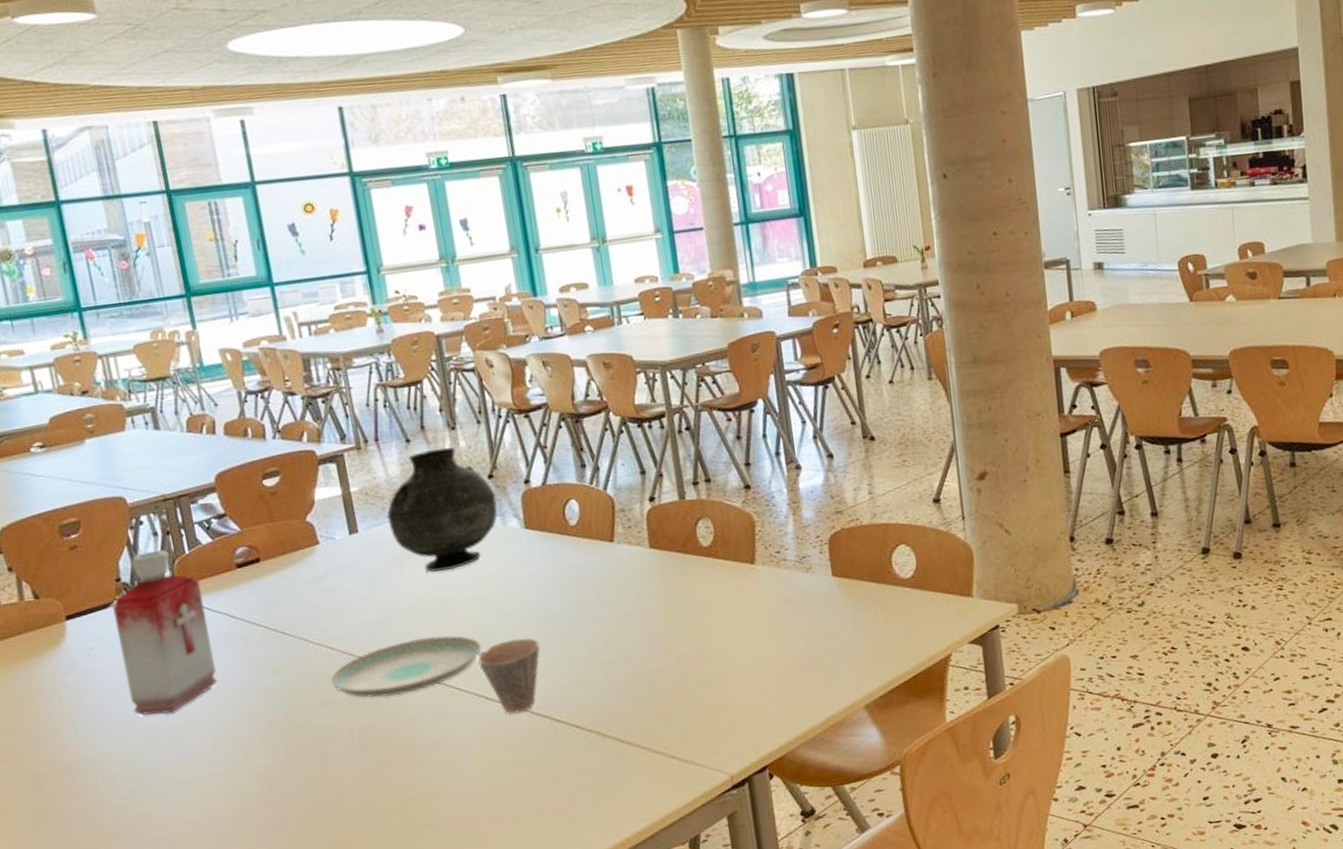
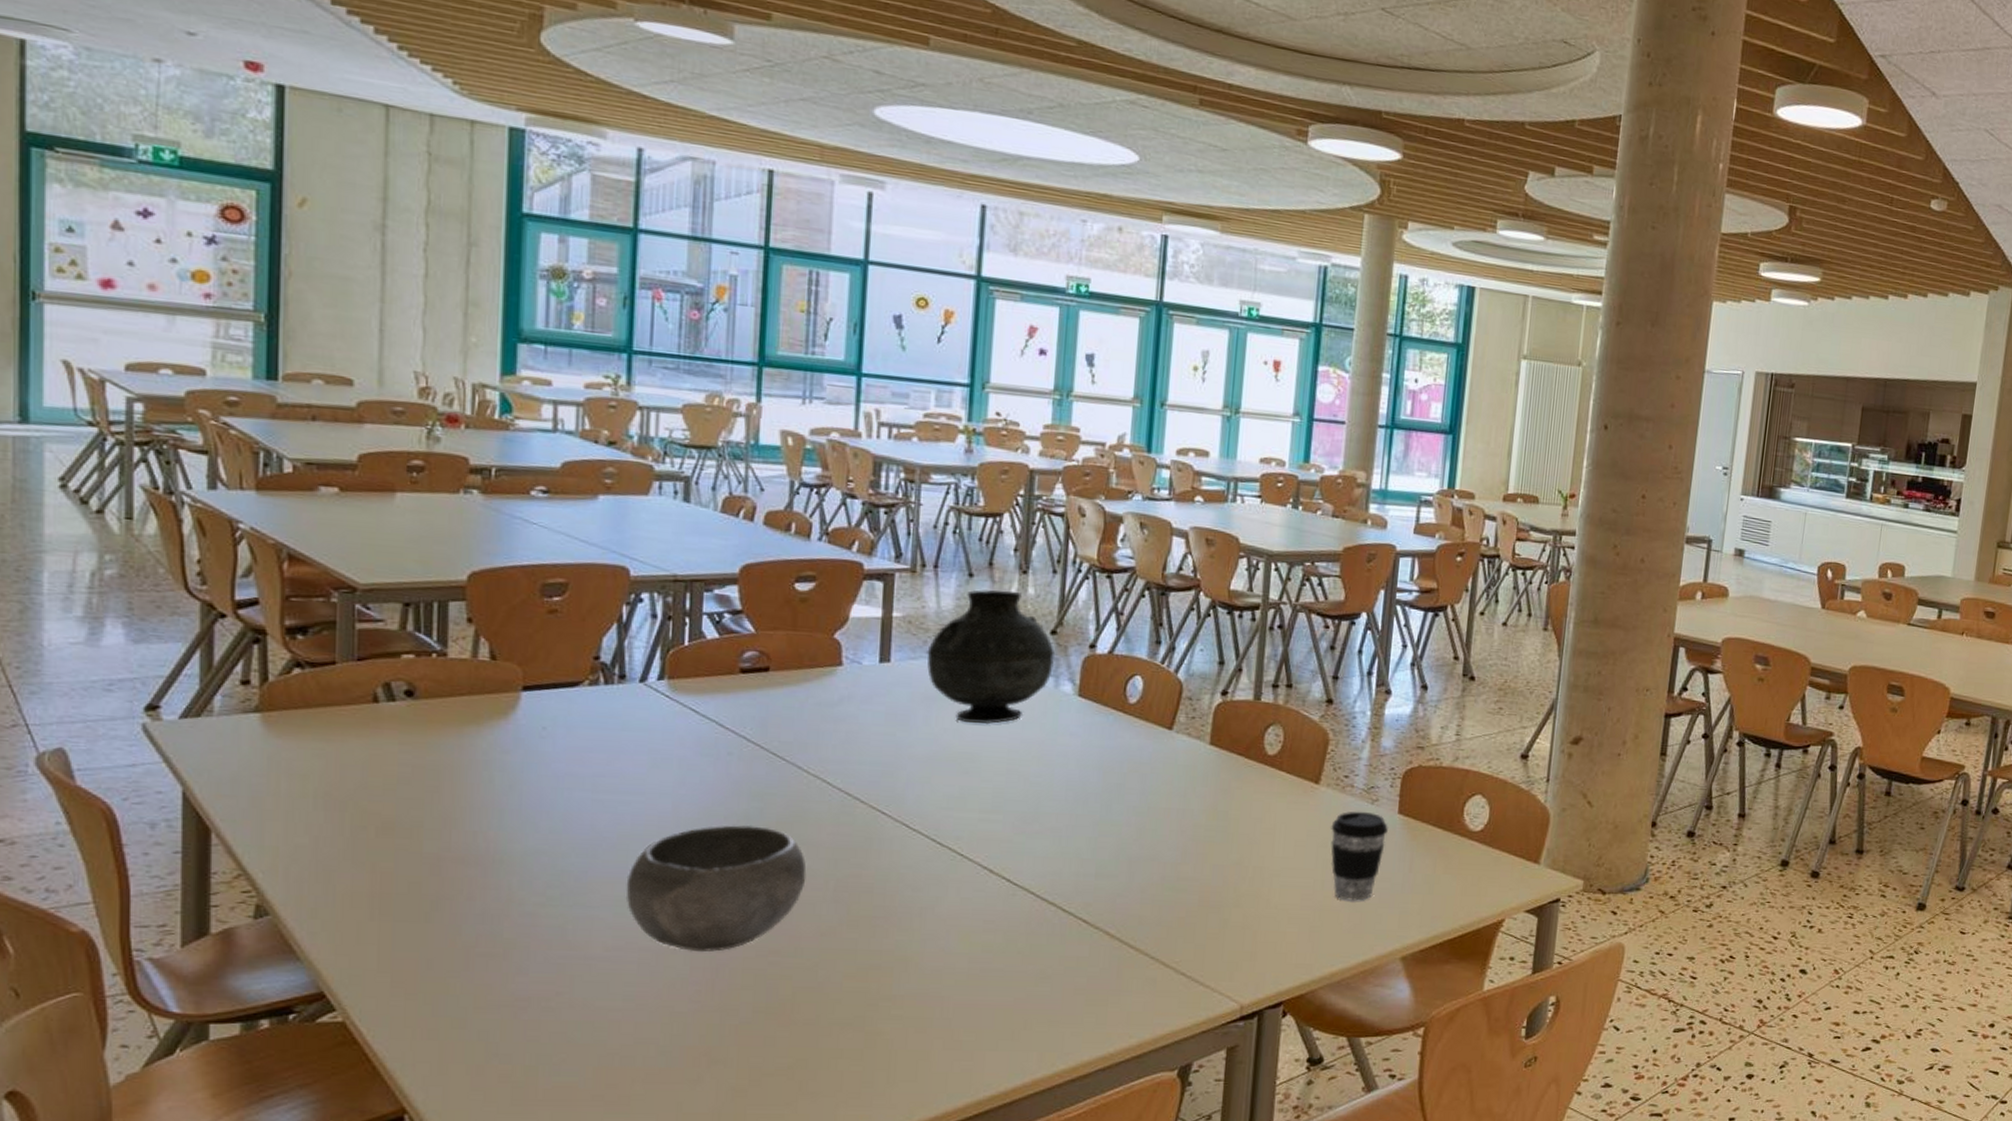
bottle: present [113,550,218,716] -> none [576,634,693,819]
bowl: none [188,697,335,815] -> present [625,825,807,952]
plate: present [331,635,482,698] -> none [817,791,1000,850]
cup: present [477,638,540,714] -> none [991,813,1065,894]
coffee cup: none [774,580,828,665] -> present [1330,811,1388,902]

